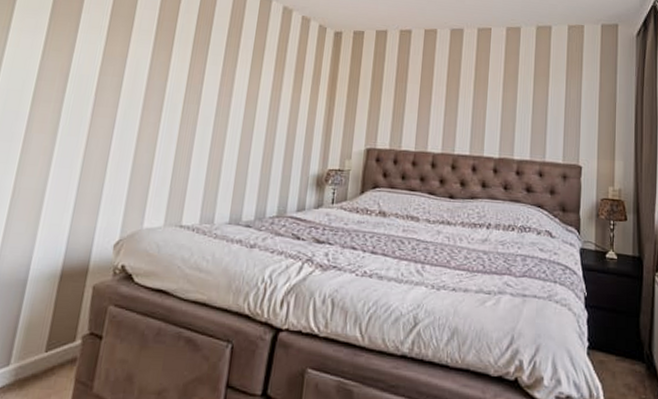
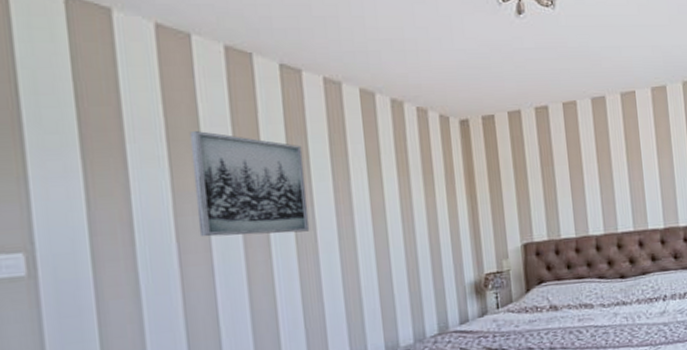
wall art: none [112,11,206,105] -> present [189,131,310,237]

